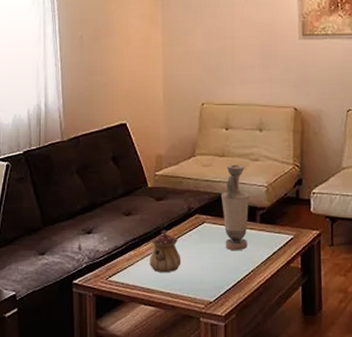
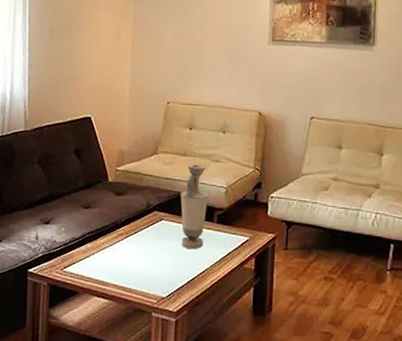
teapot: present [149,230,182,273] -> none [105,225,137,267]

